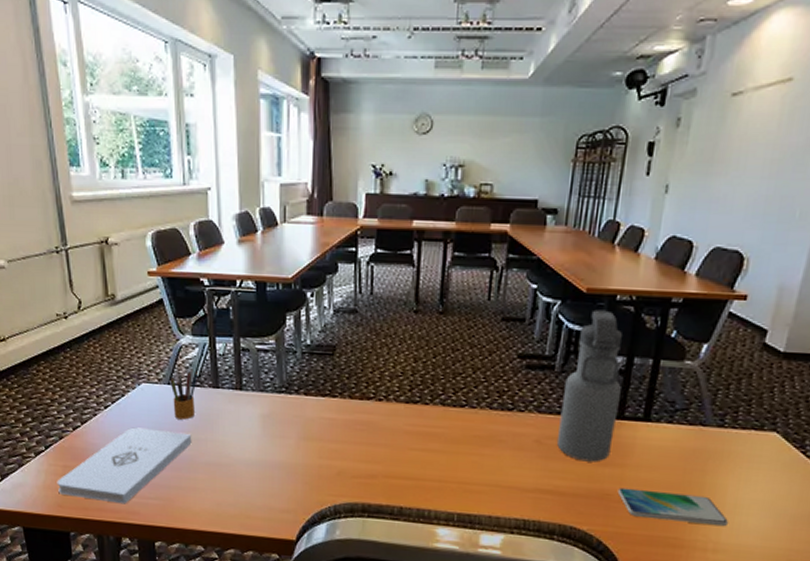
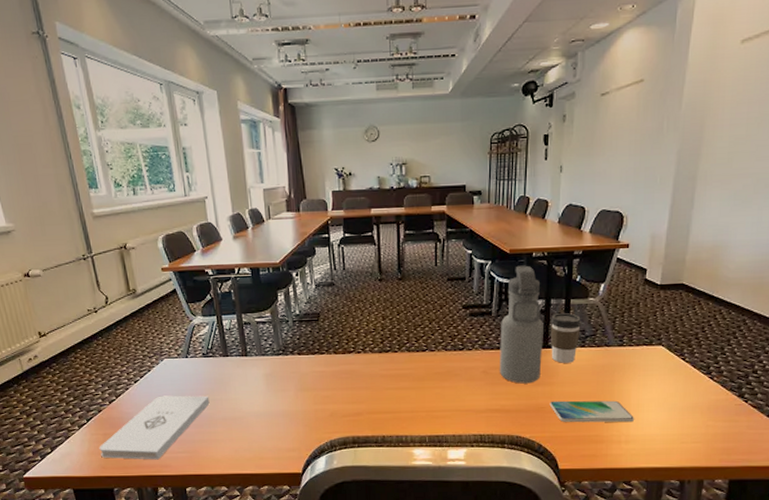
pencil box: present [170,367,197,420] -> none [187,342,210,385]
coffee cup: none [627,375,673,442] -> present [550,312,582,363]

